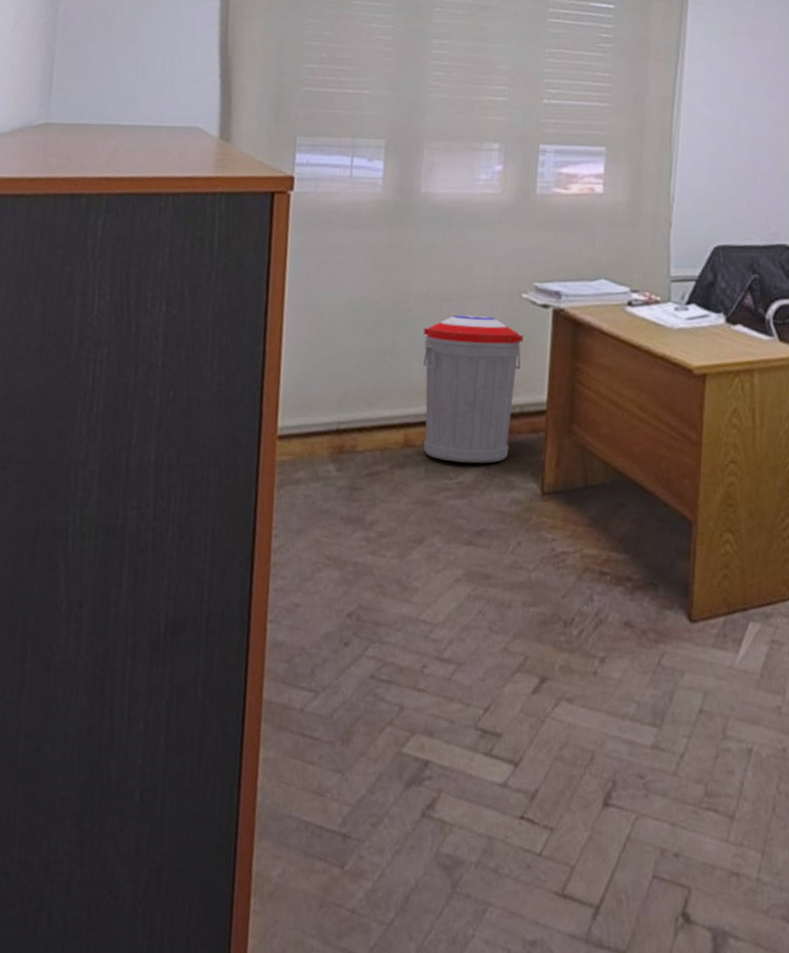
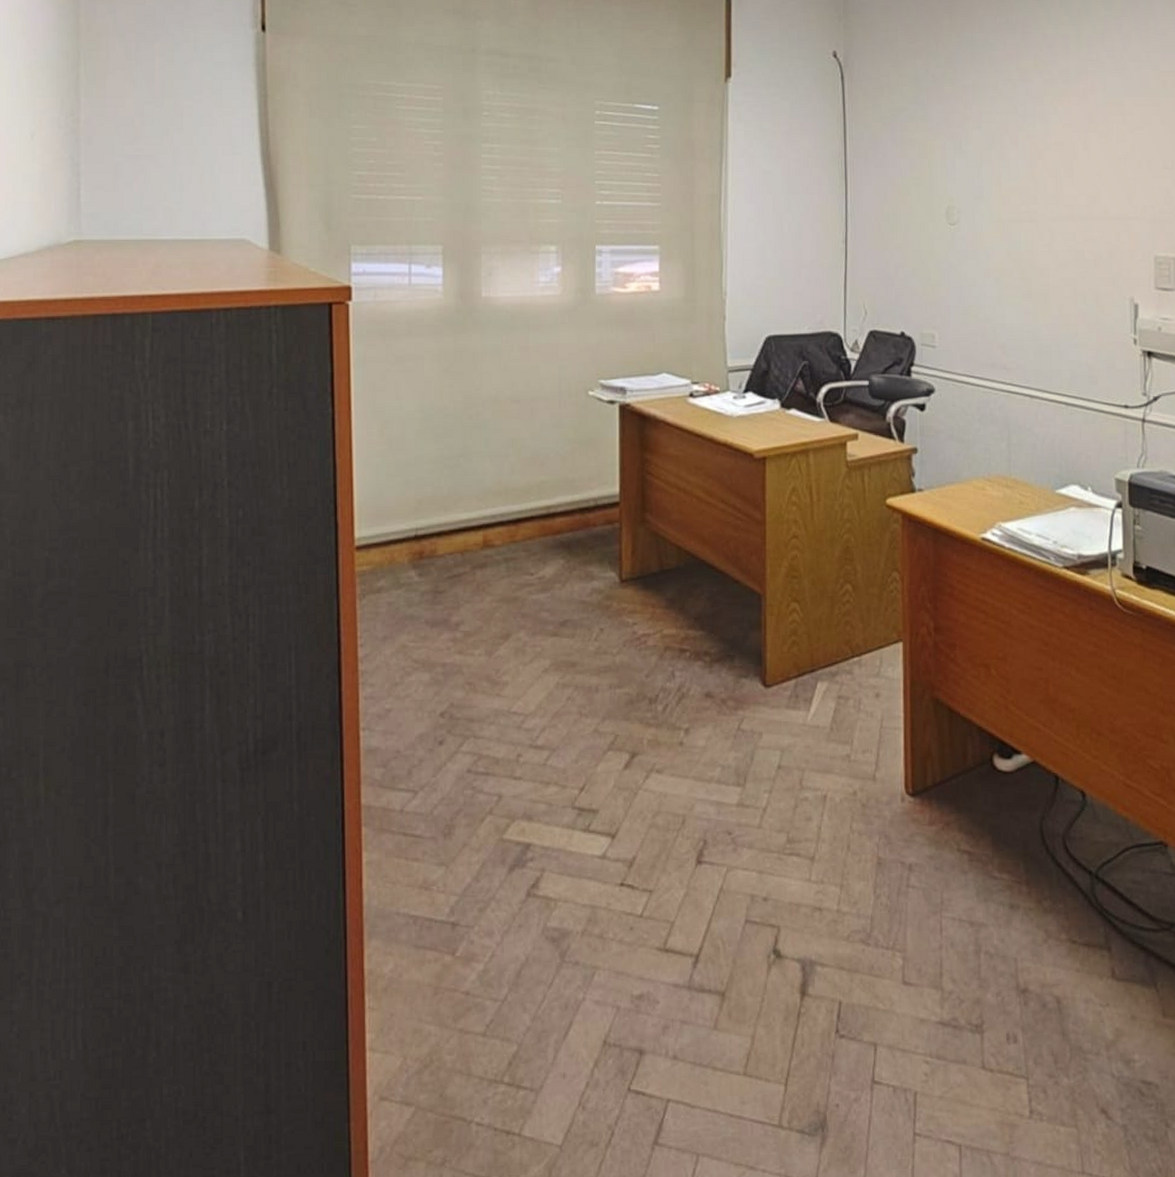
trash can: present [423,314,525,464] -> none [494,415,594,558]

